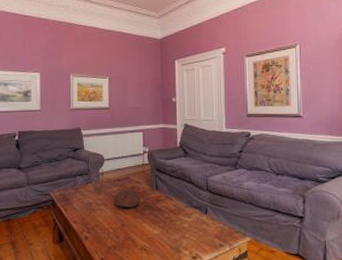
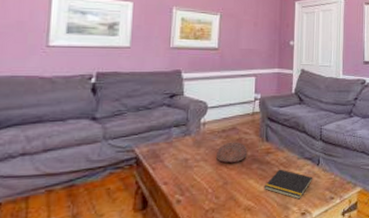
notepad: none [156,215,202,244] -> present [263,169,313,200]

